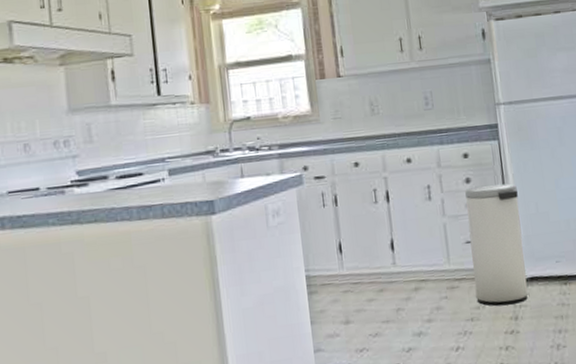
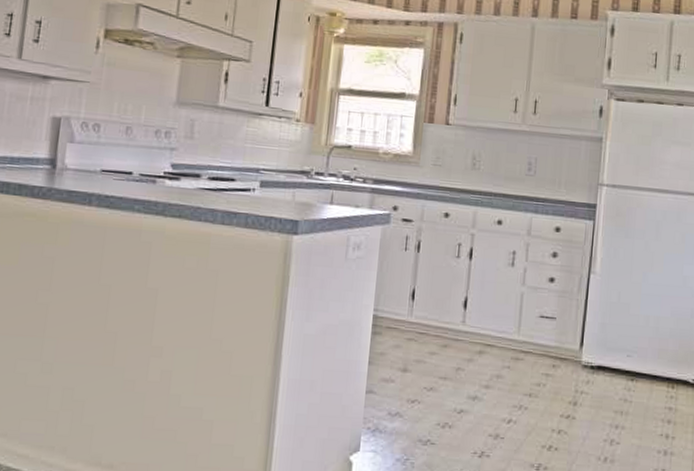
pedal bin: present [465,183,529,306] -> none [539,262,603,390]

